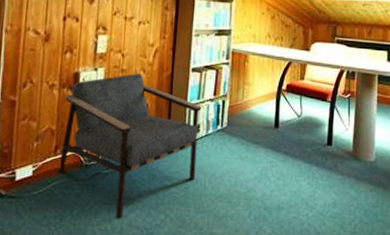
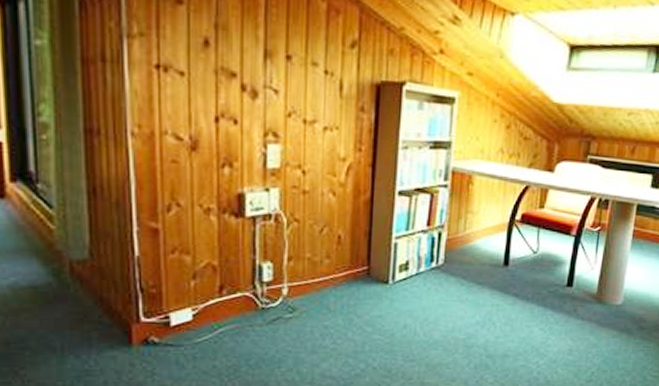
armchair: present [57,73,202,219] -> none [225,195,411,369]

